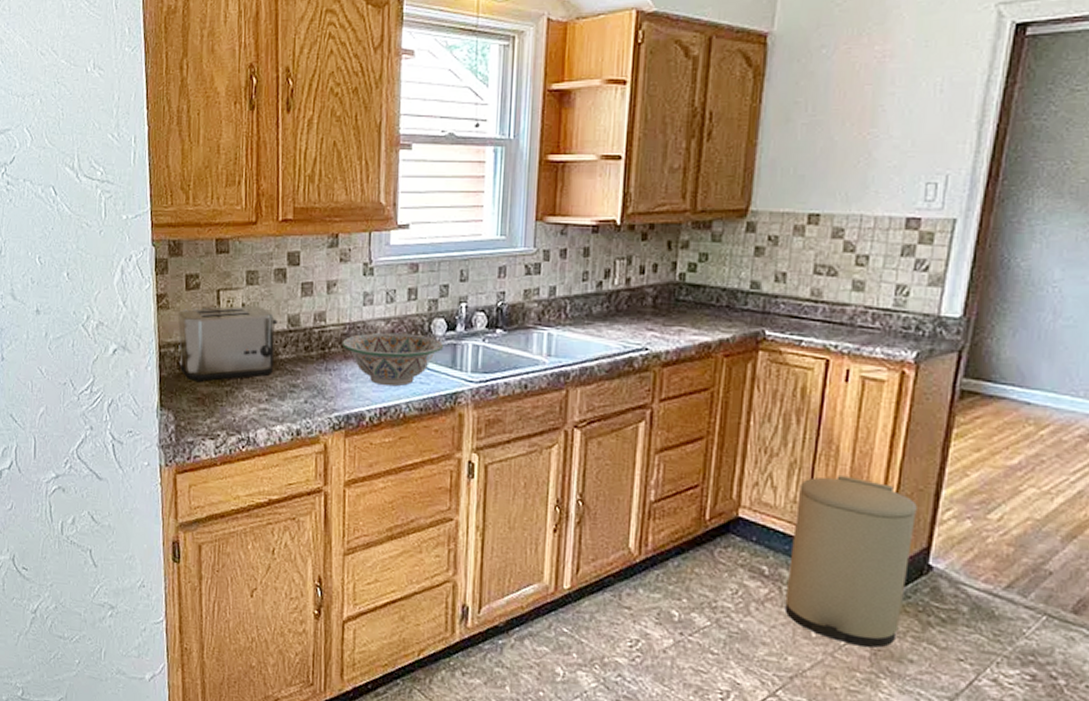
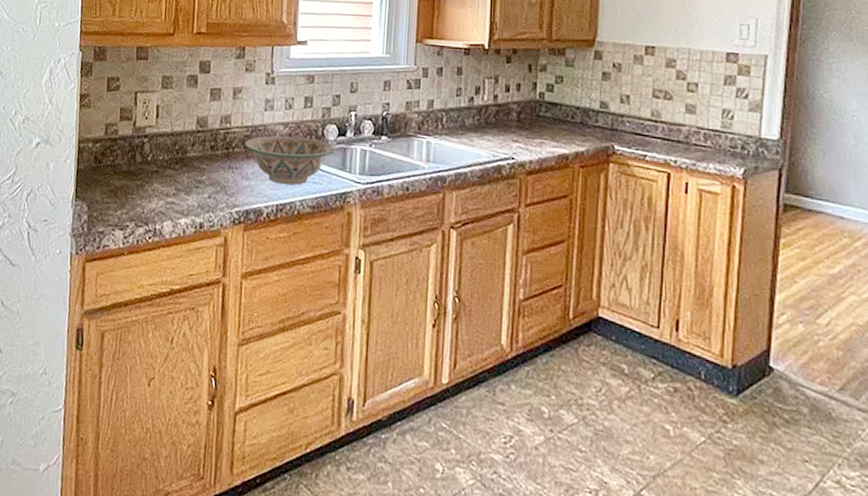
toaster: present [177,305,278,383] -> none [95,106,188,176]
pedal bin: present [784,474,917,648] -> none [644,278,755,448]

